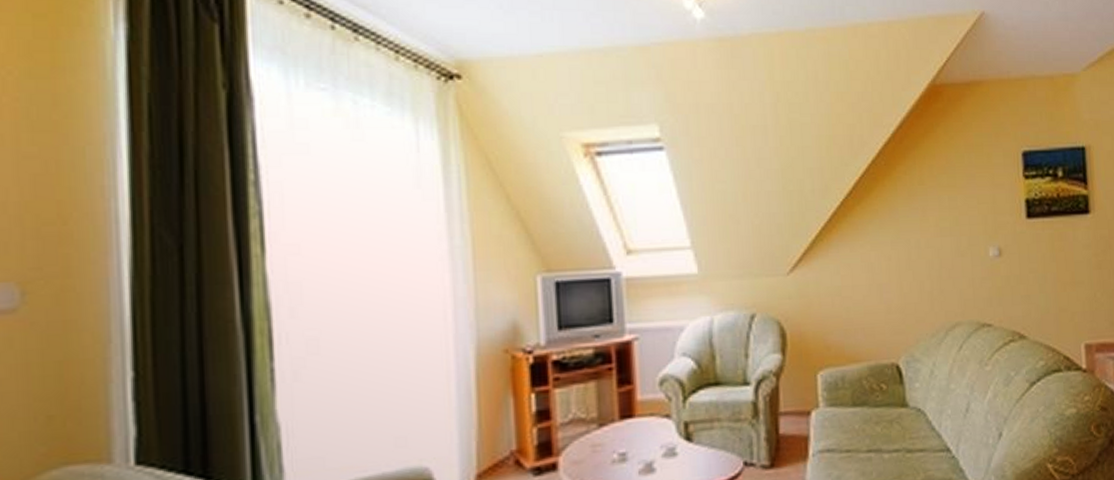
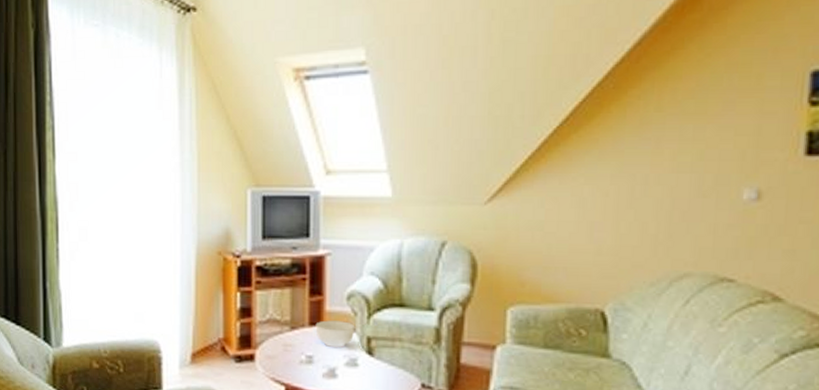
bowl: none [626,409,671,441] -> present [315,320,355,349]

